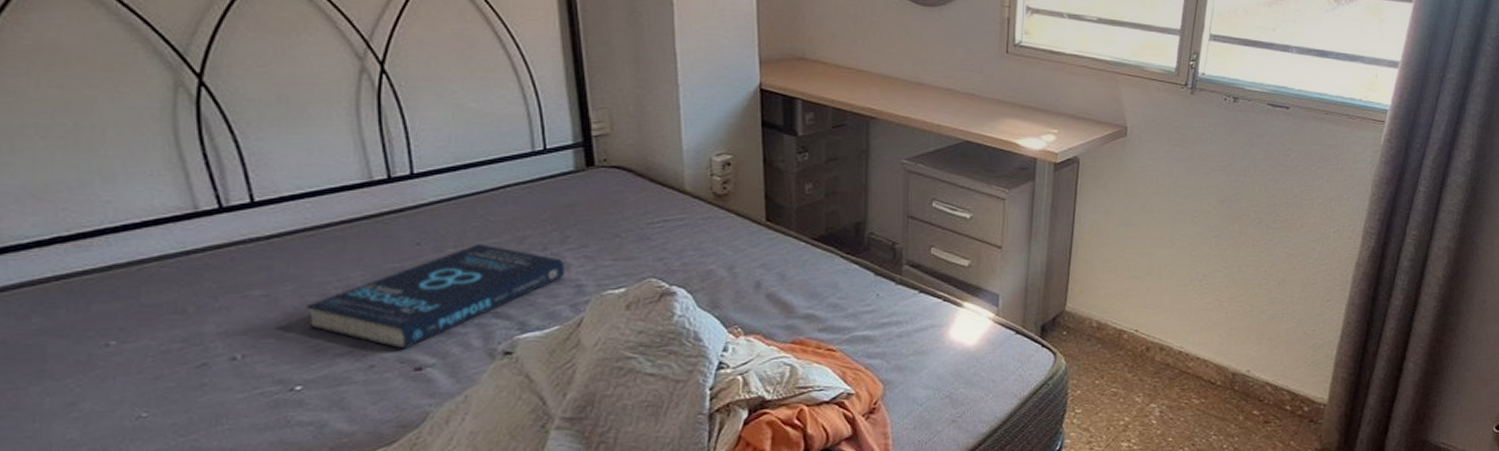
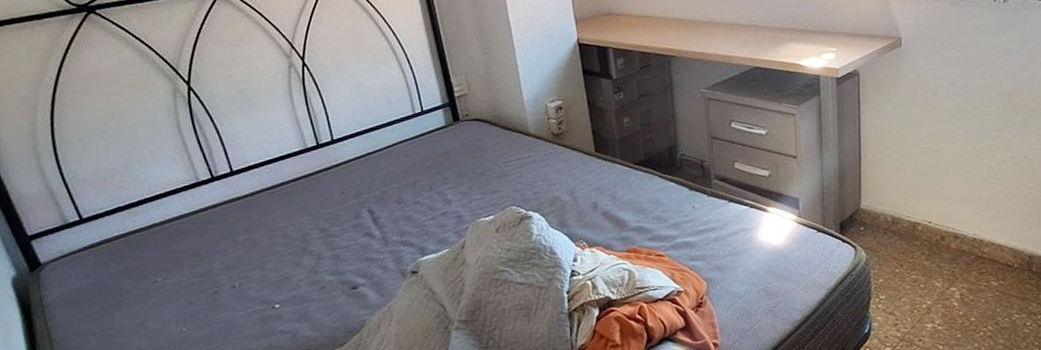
book: present [305,244,566,350] -> none [274,189,448,274]

